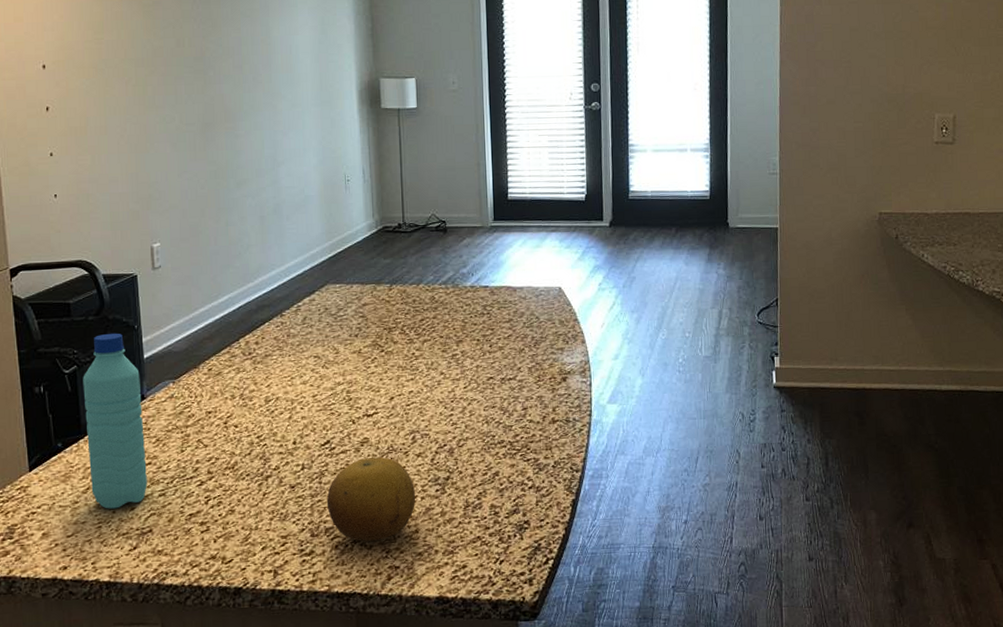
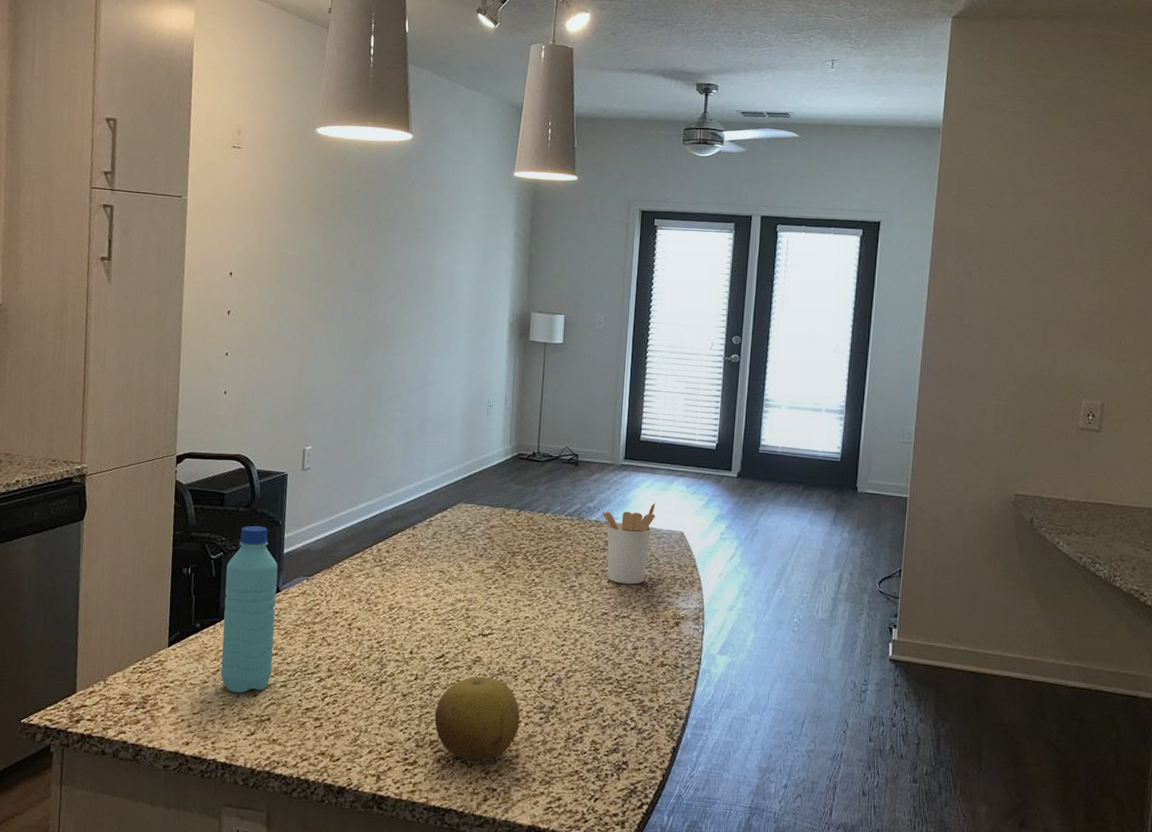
utensil holder: none [476,261,531,346] -> present [602,503,656,585]

